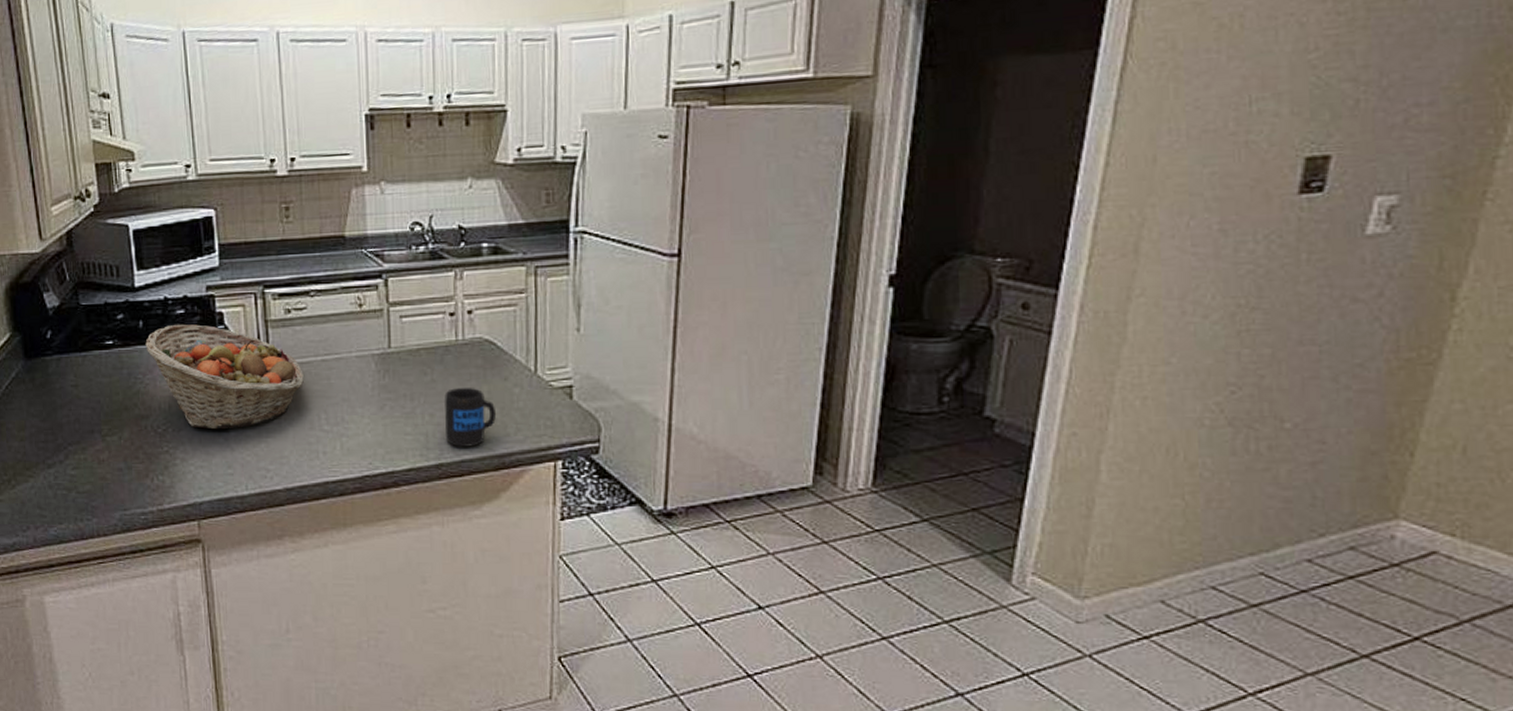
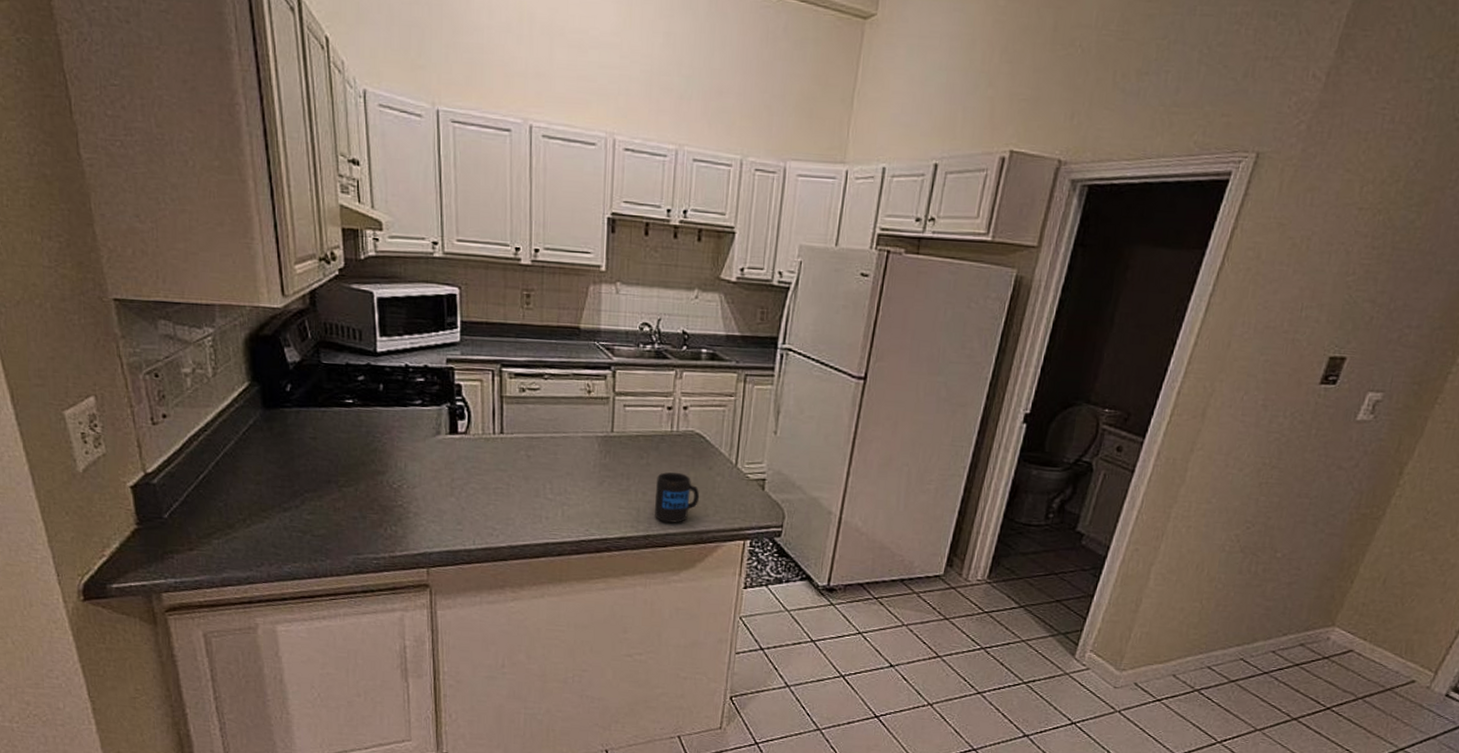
fruit basket: present [145,324,304,430] -> none [385,391,533,490]

